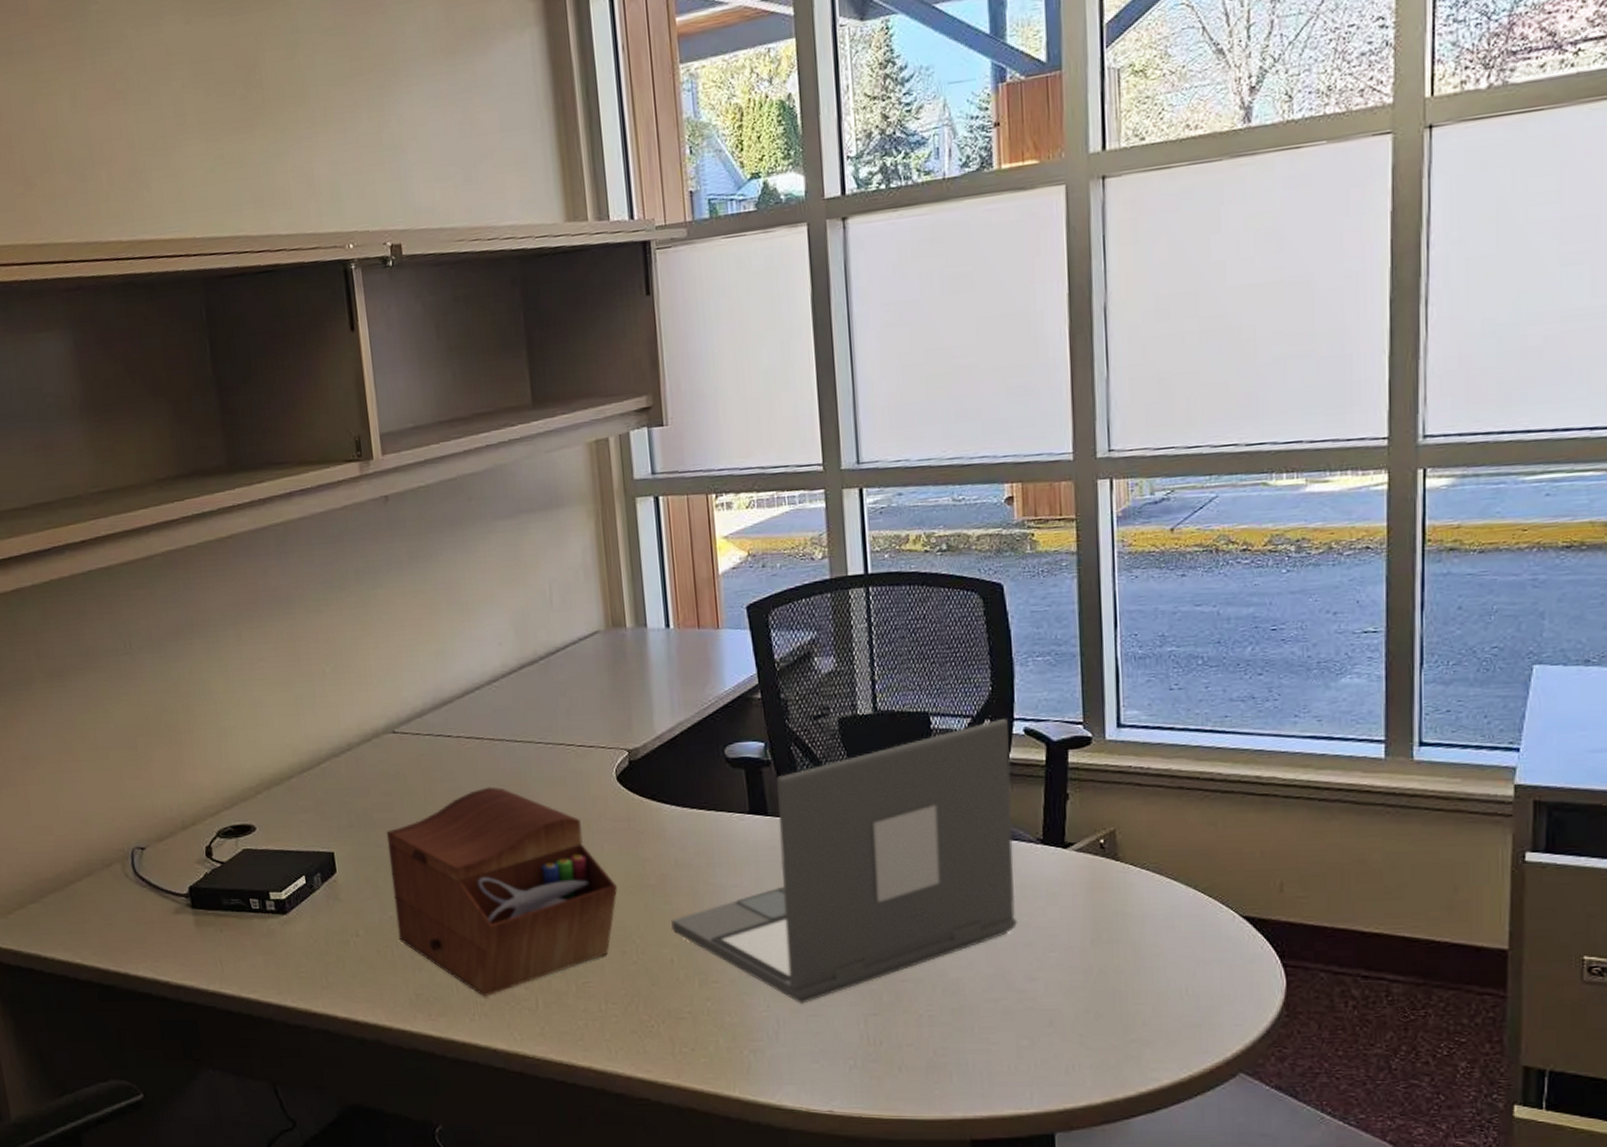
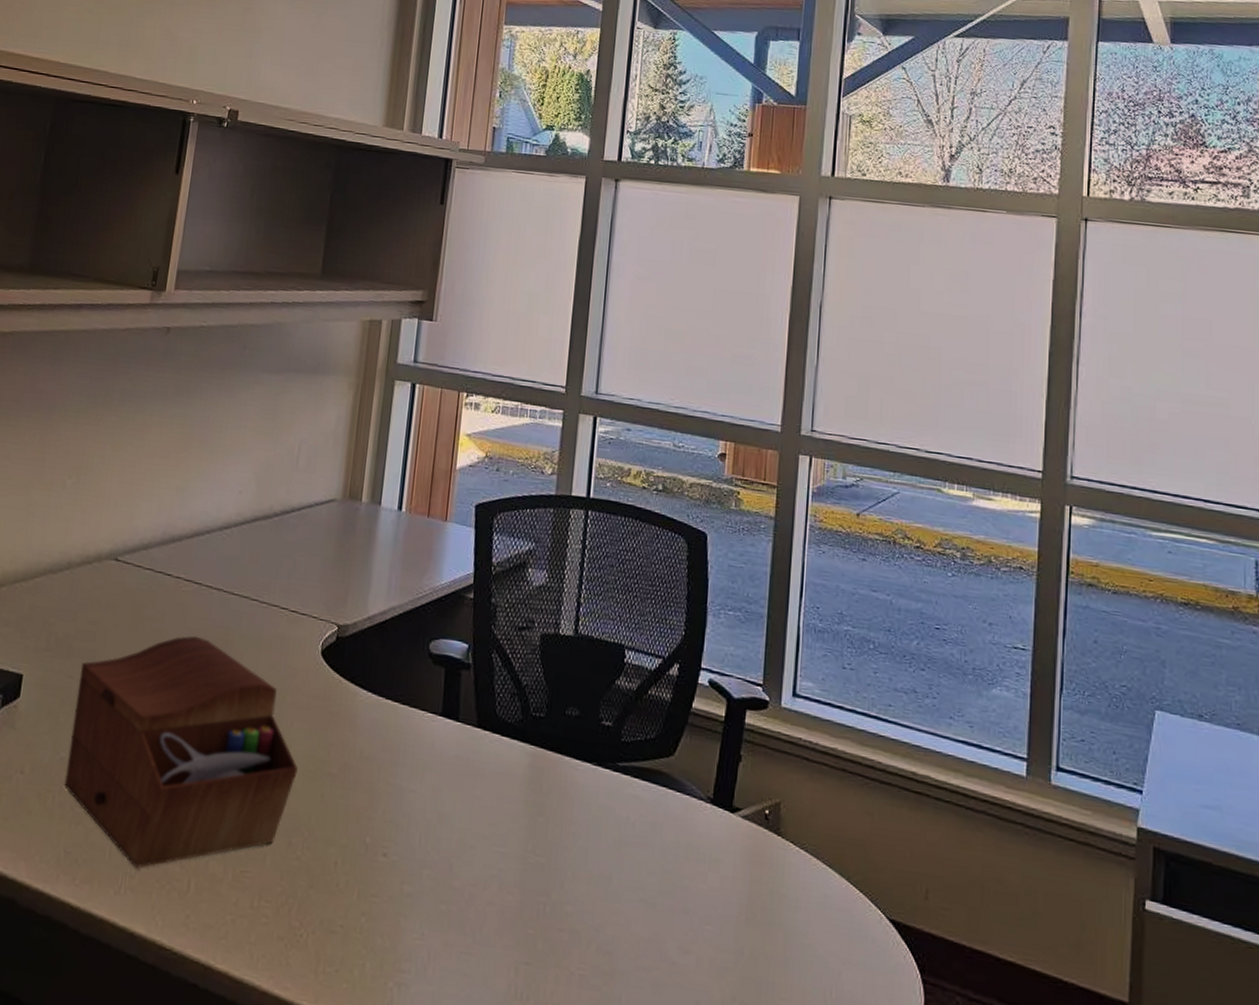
laptop: present [671,718,1019,1004] -> none [343,665,695,938]

